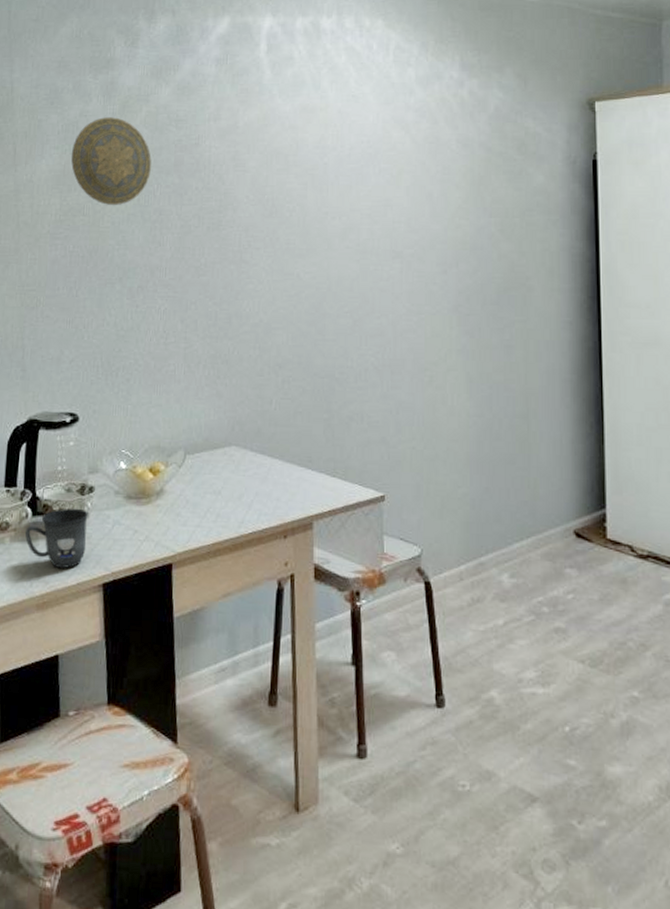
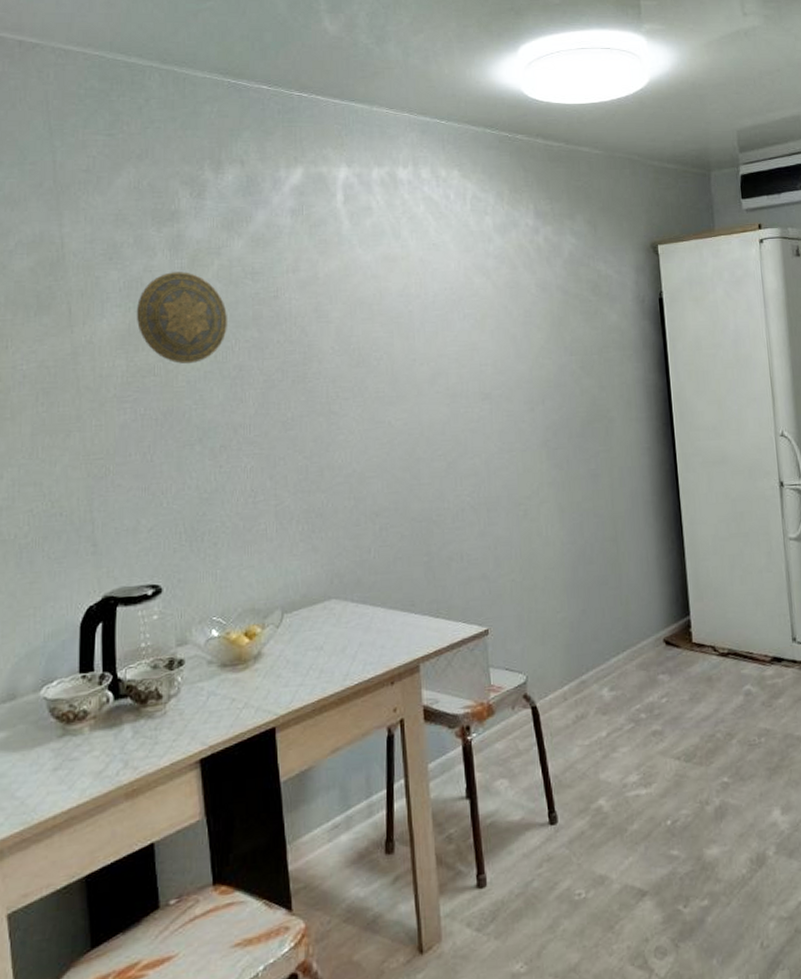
mug: present [24,508,88,568] -> none [106,684,179,751]

